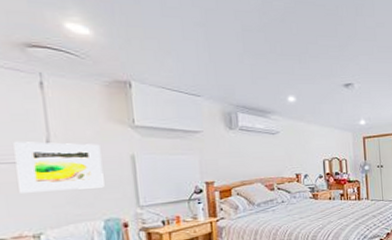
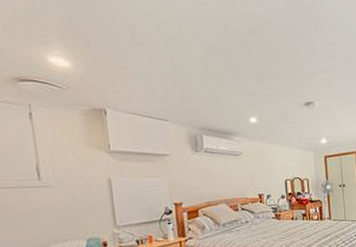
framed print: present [13,141,105,193] -> none [9,168,86,215]

